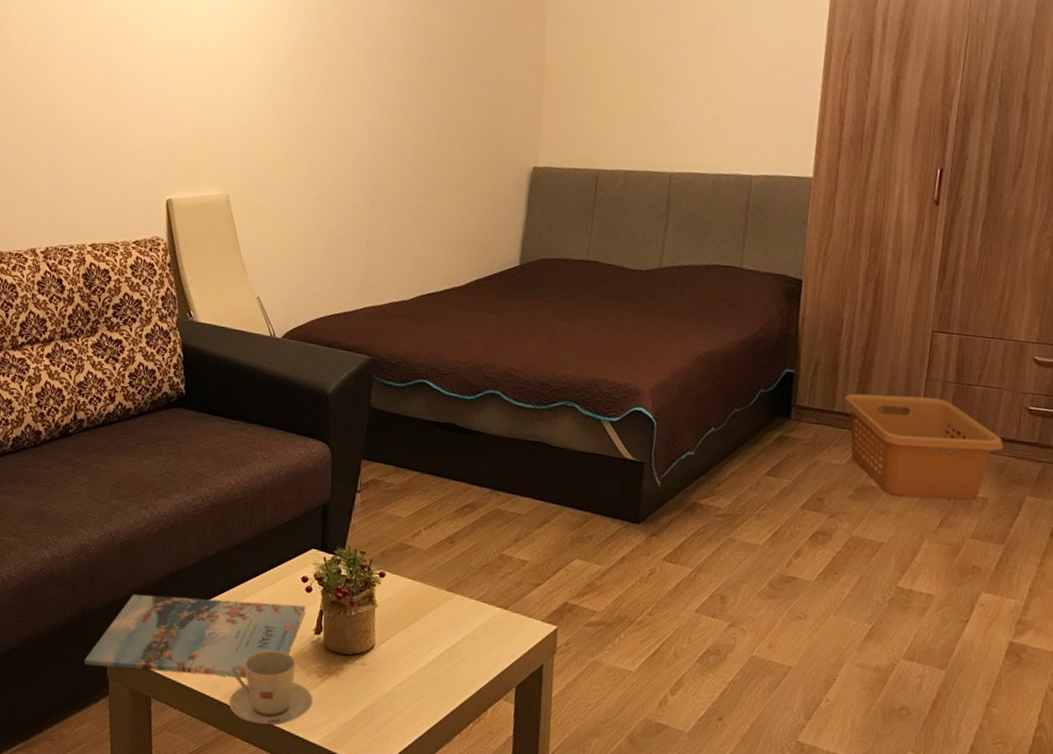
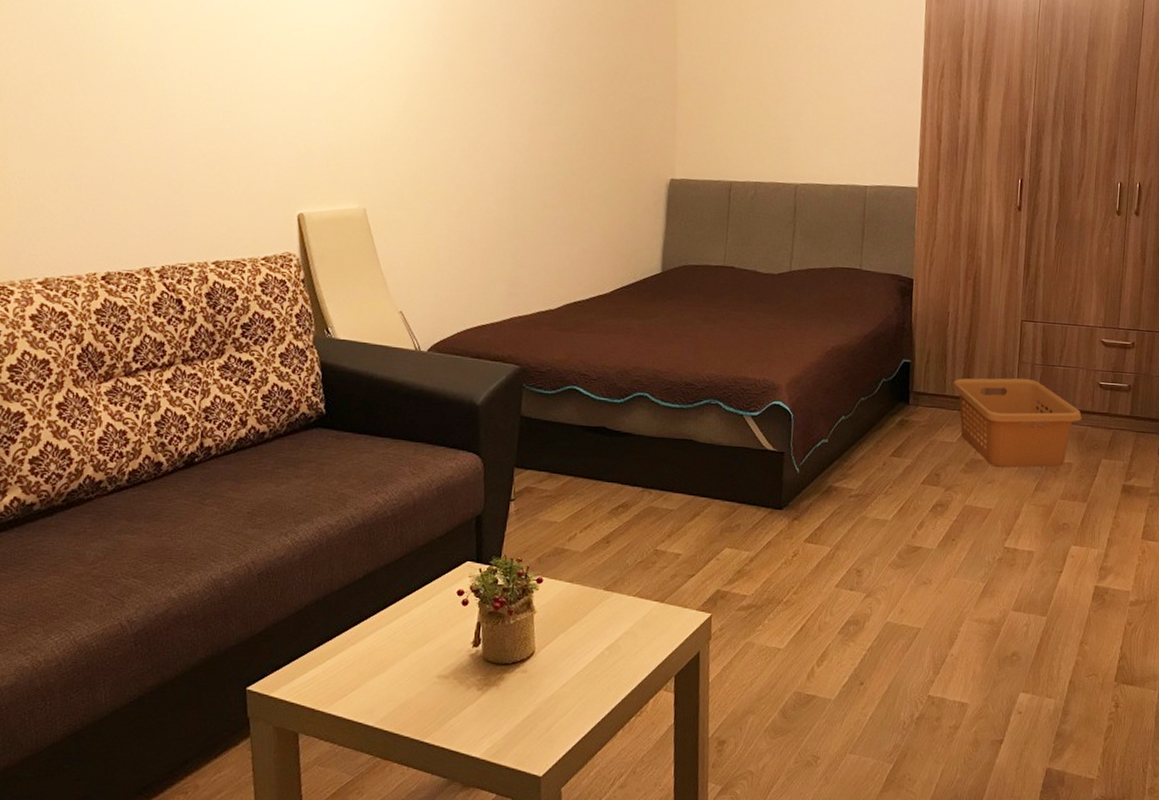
magazine: present [84,594,307,678] -> none [221,619,463,708]
teacup: present [229,650,313,726] -> none [384,668,474,746]

